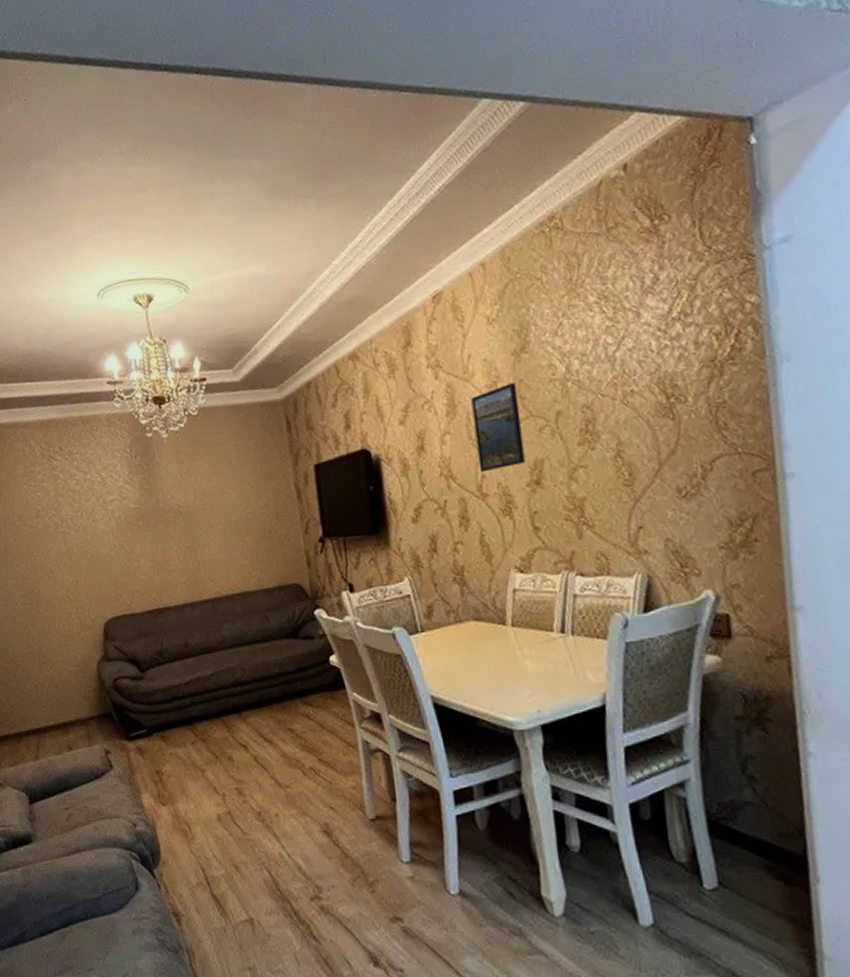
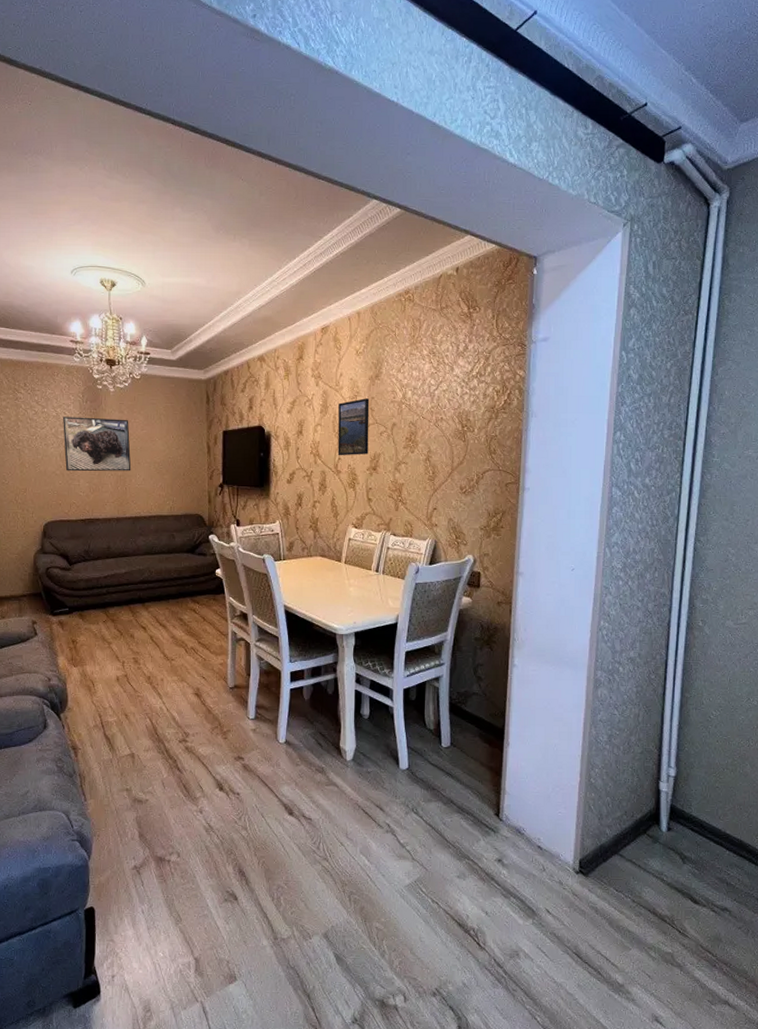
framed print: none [110,471,202,551] -> present [63,417,131,472]

